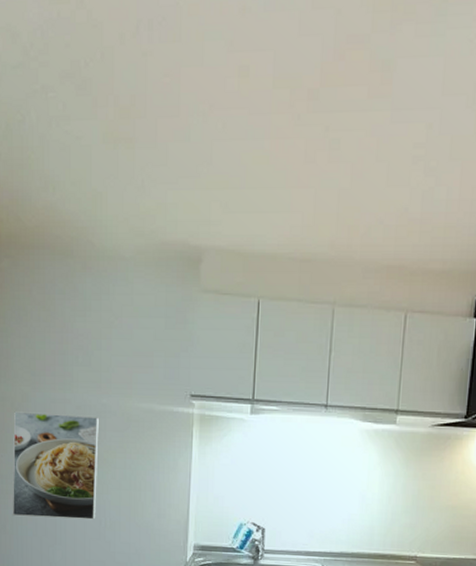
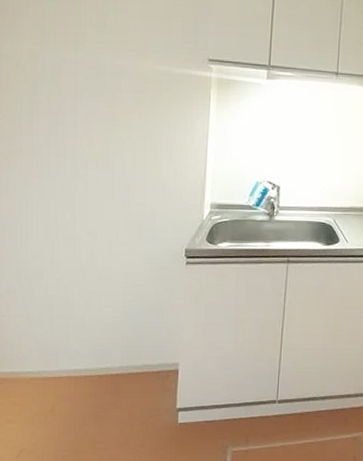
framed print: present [12,411,99,520] -> none [15,70,113,180]

